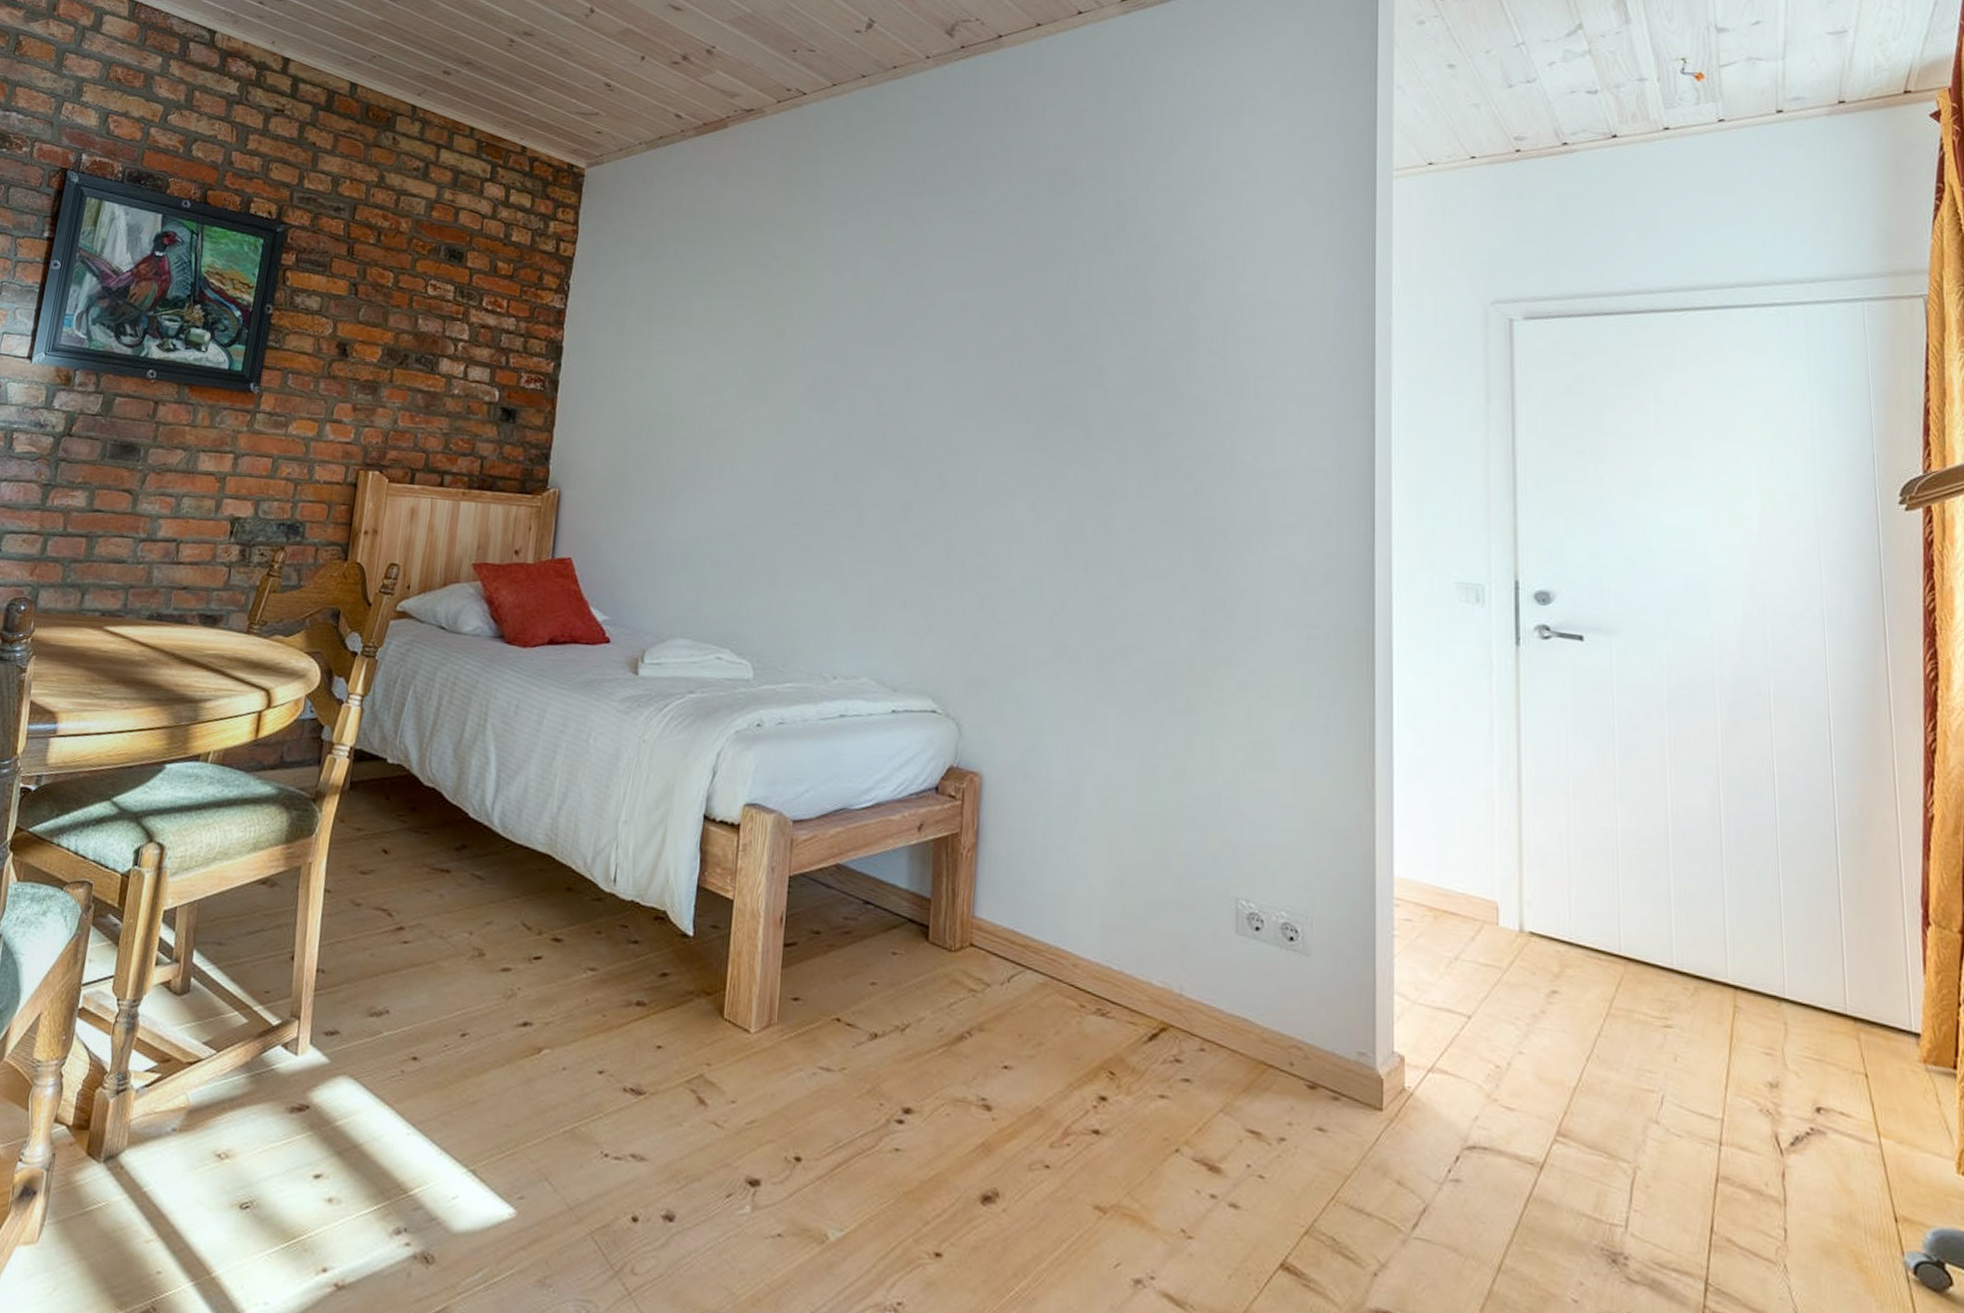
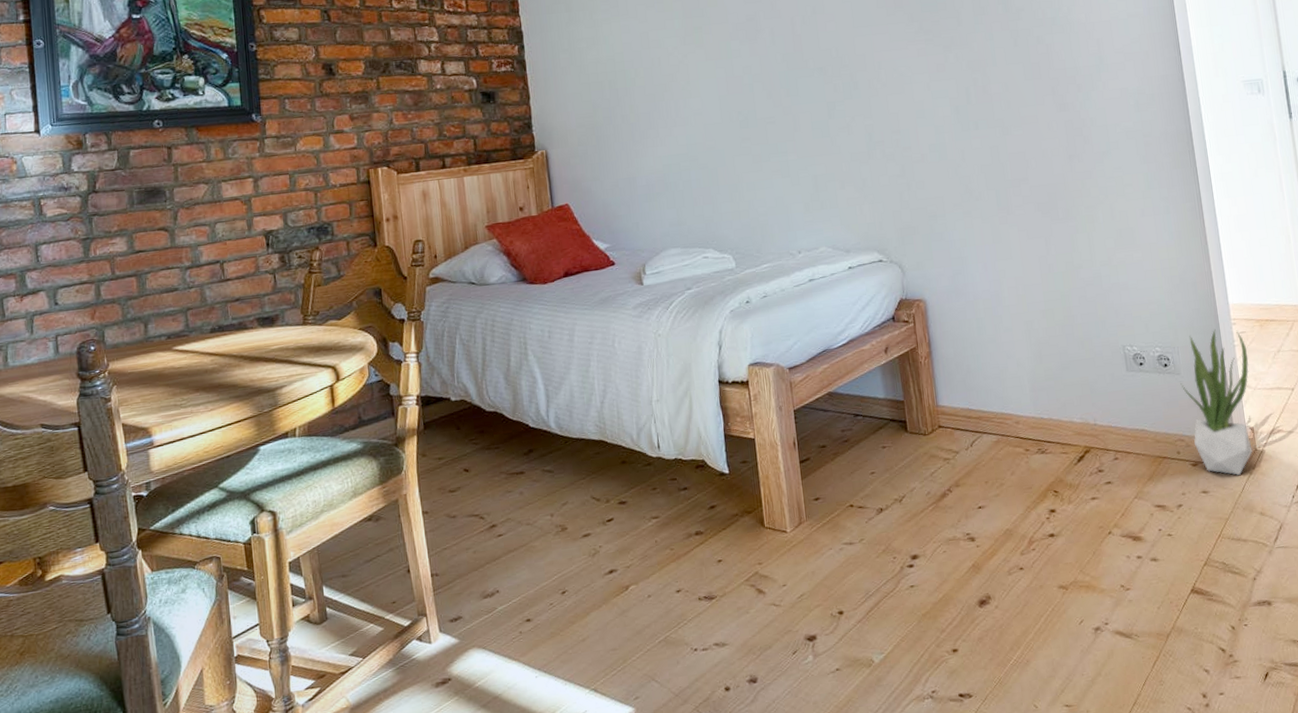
potted plant: none [1308,906,1411,1119] -> present [1180,329,1253,475]

